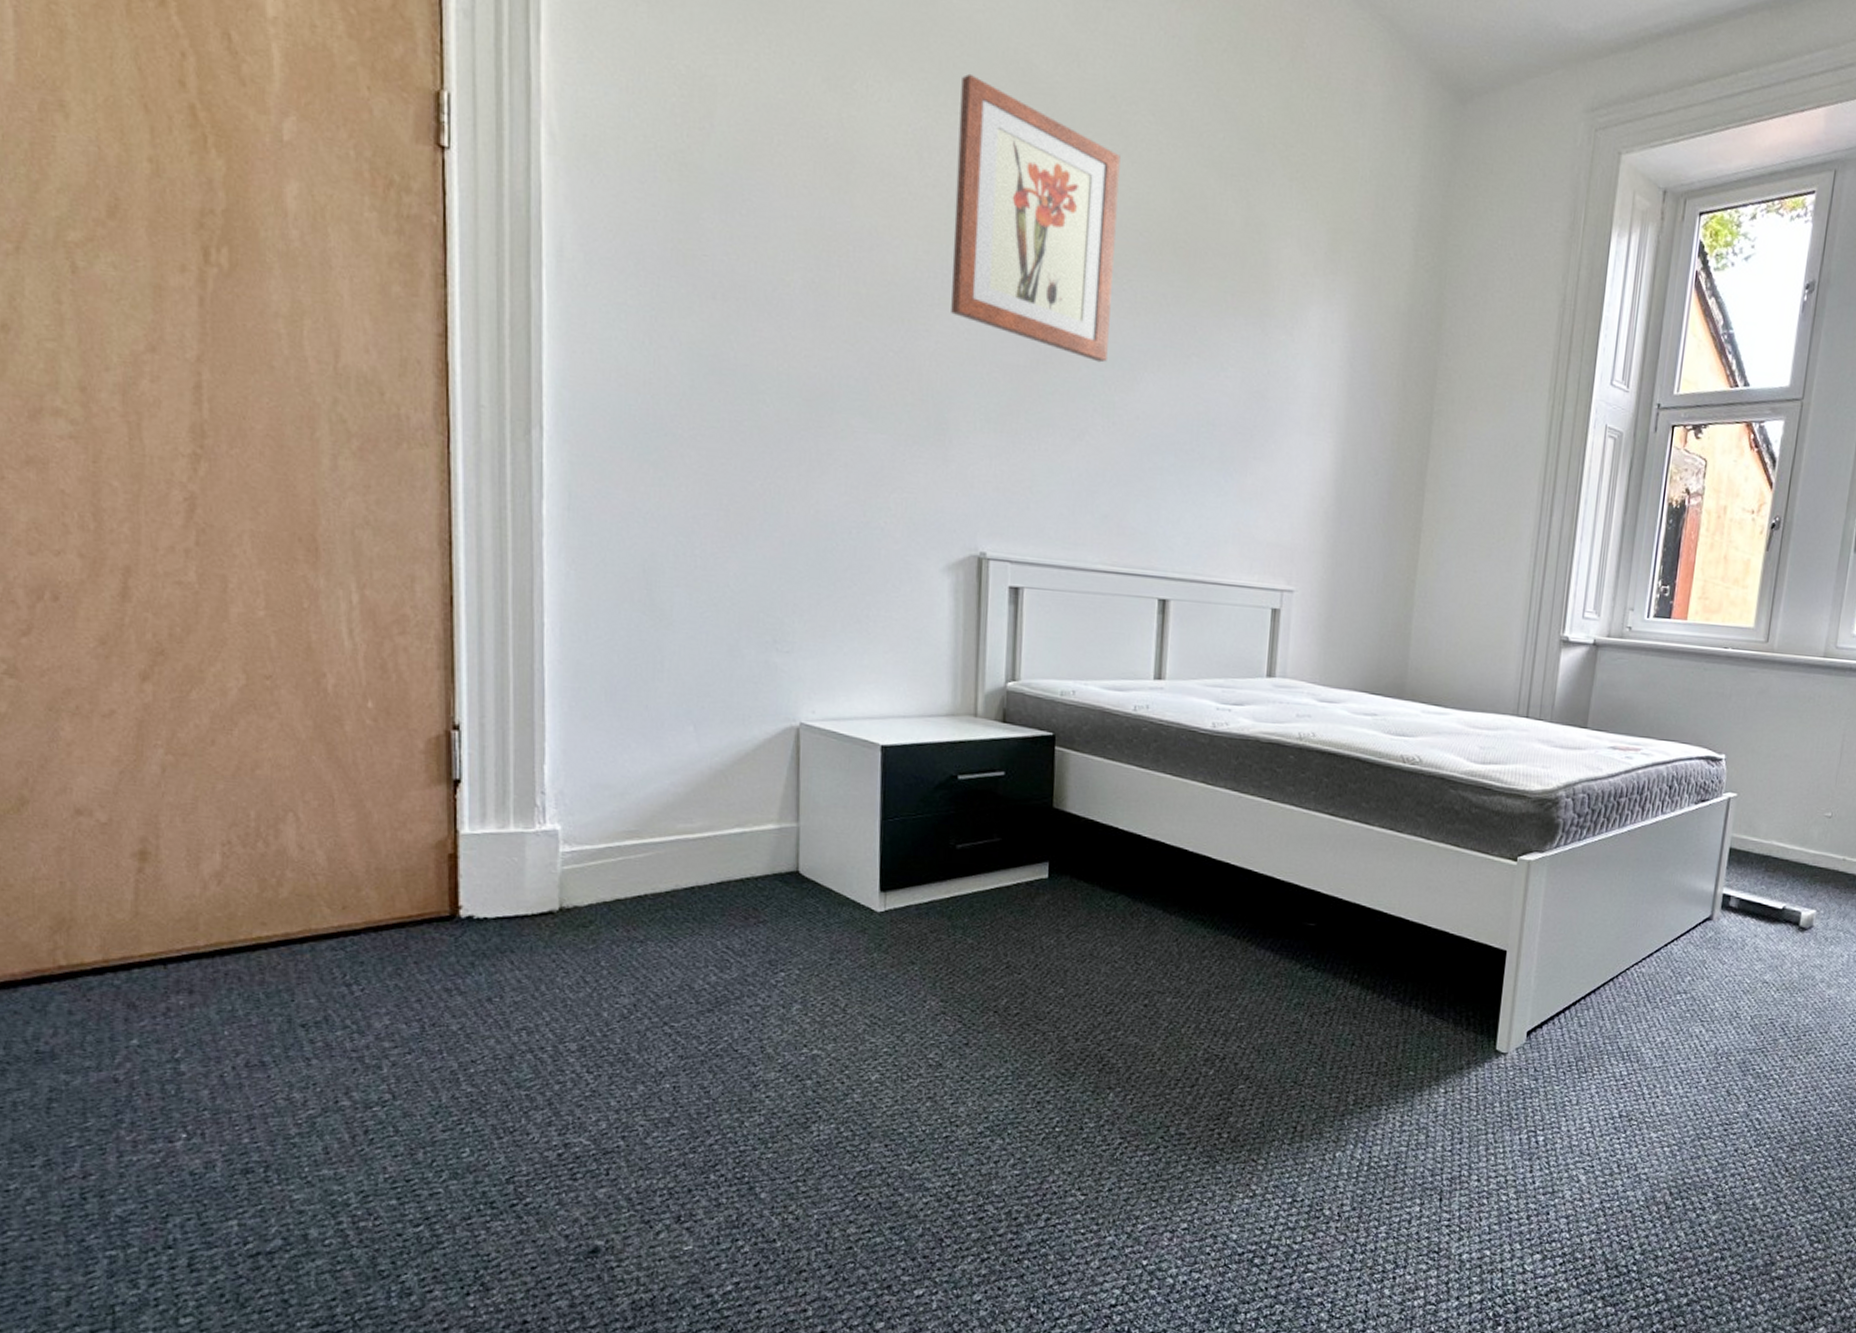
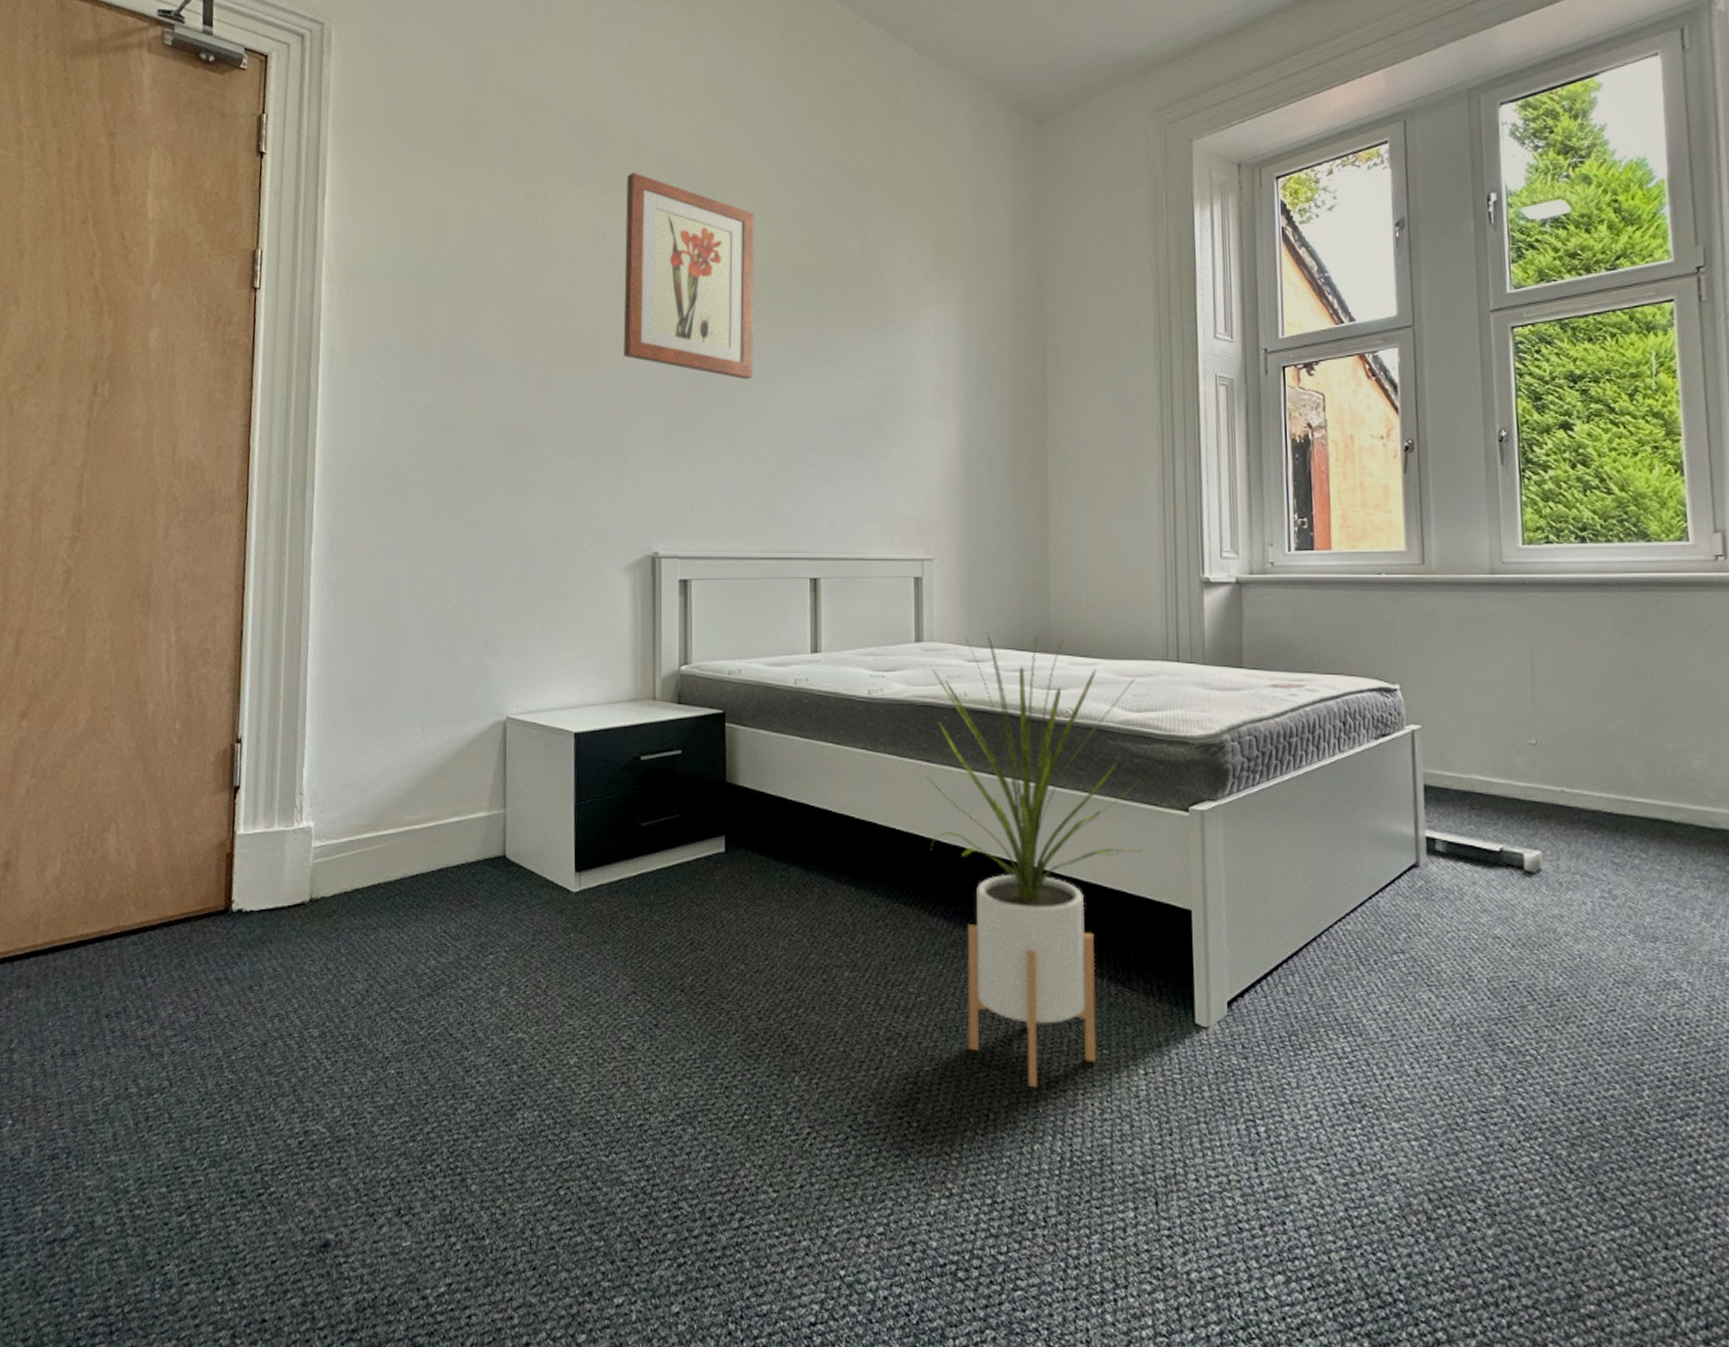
house plant: none [1262,673,1484,1104] -> present [926,632,1144,1088]

